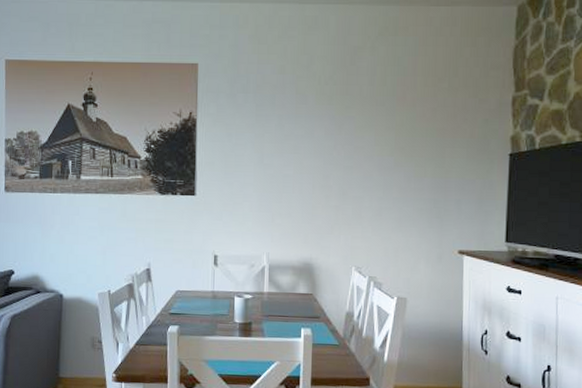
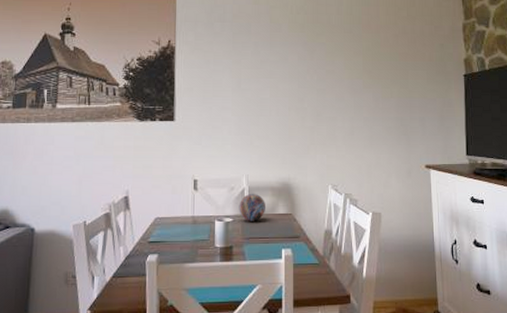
decorative orb: none [258,271,286,299] -> present [239,193,265,221]

